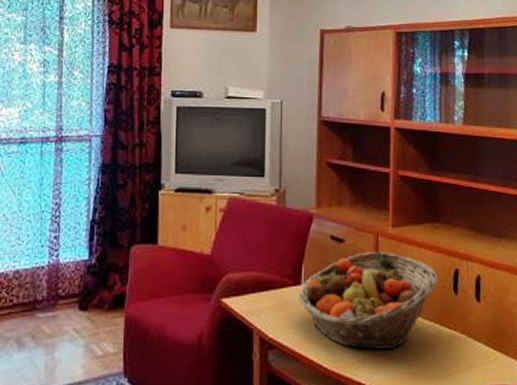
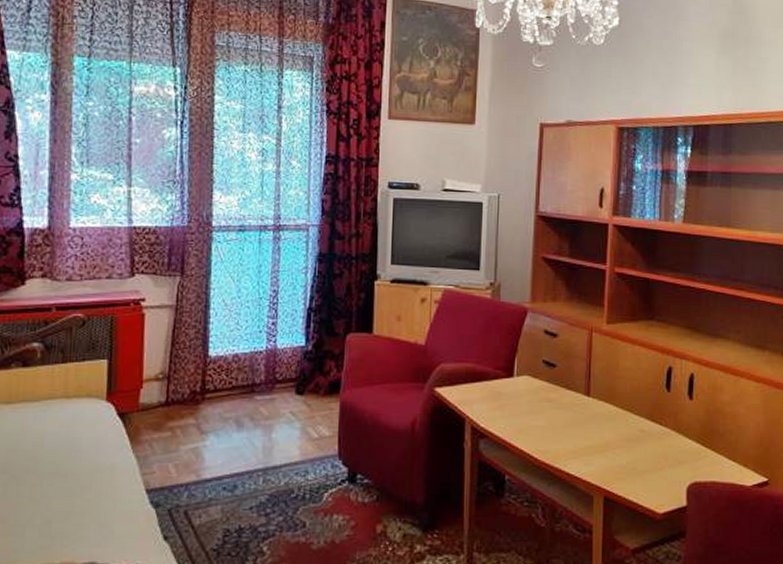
fruit basket: present [298,250,438,350] -> none [510,346,651,444]

